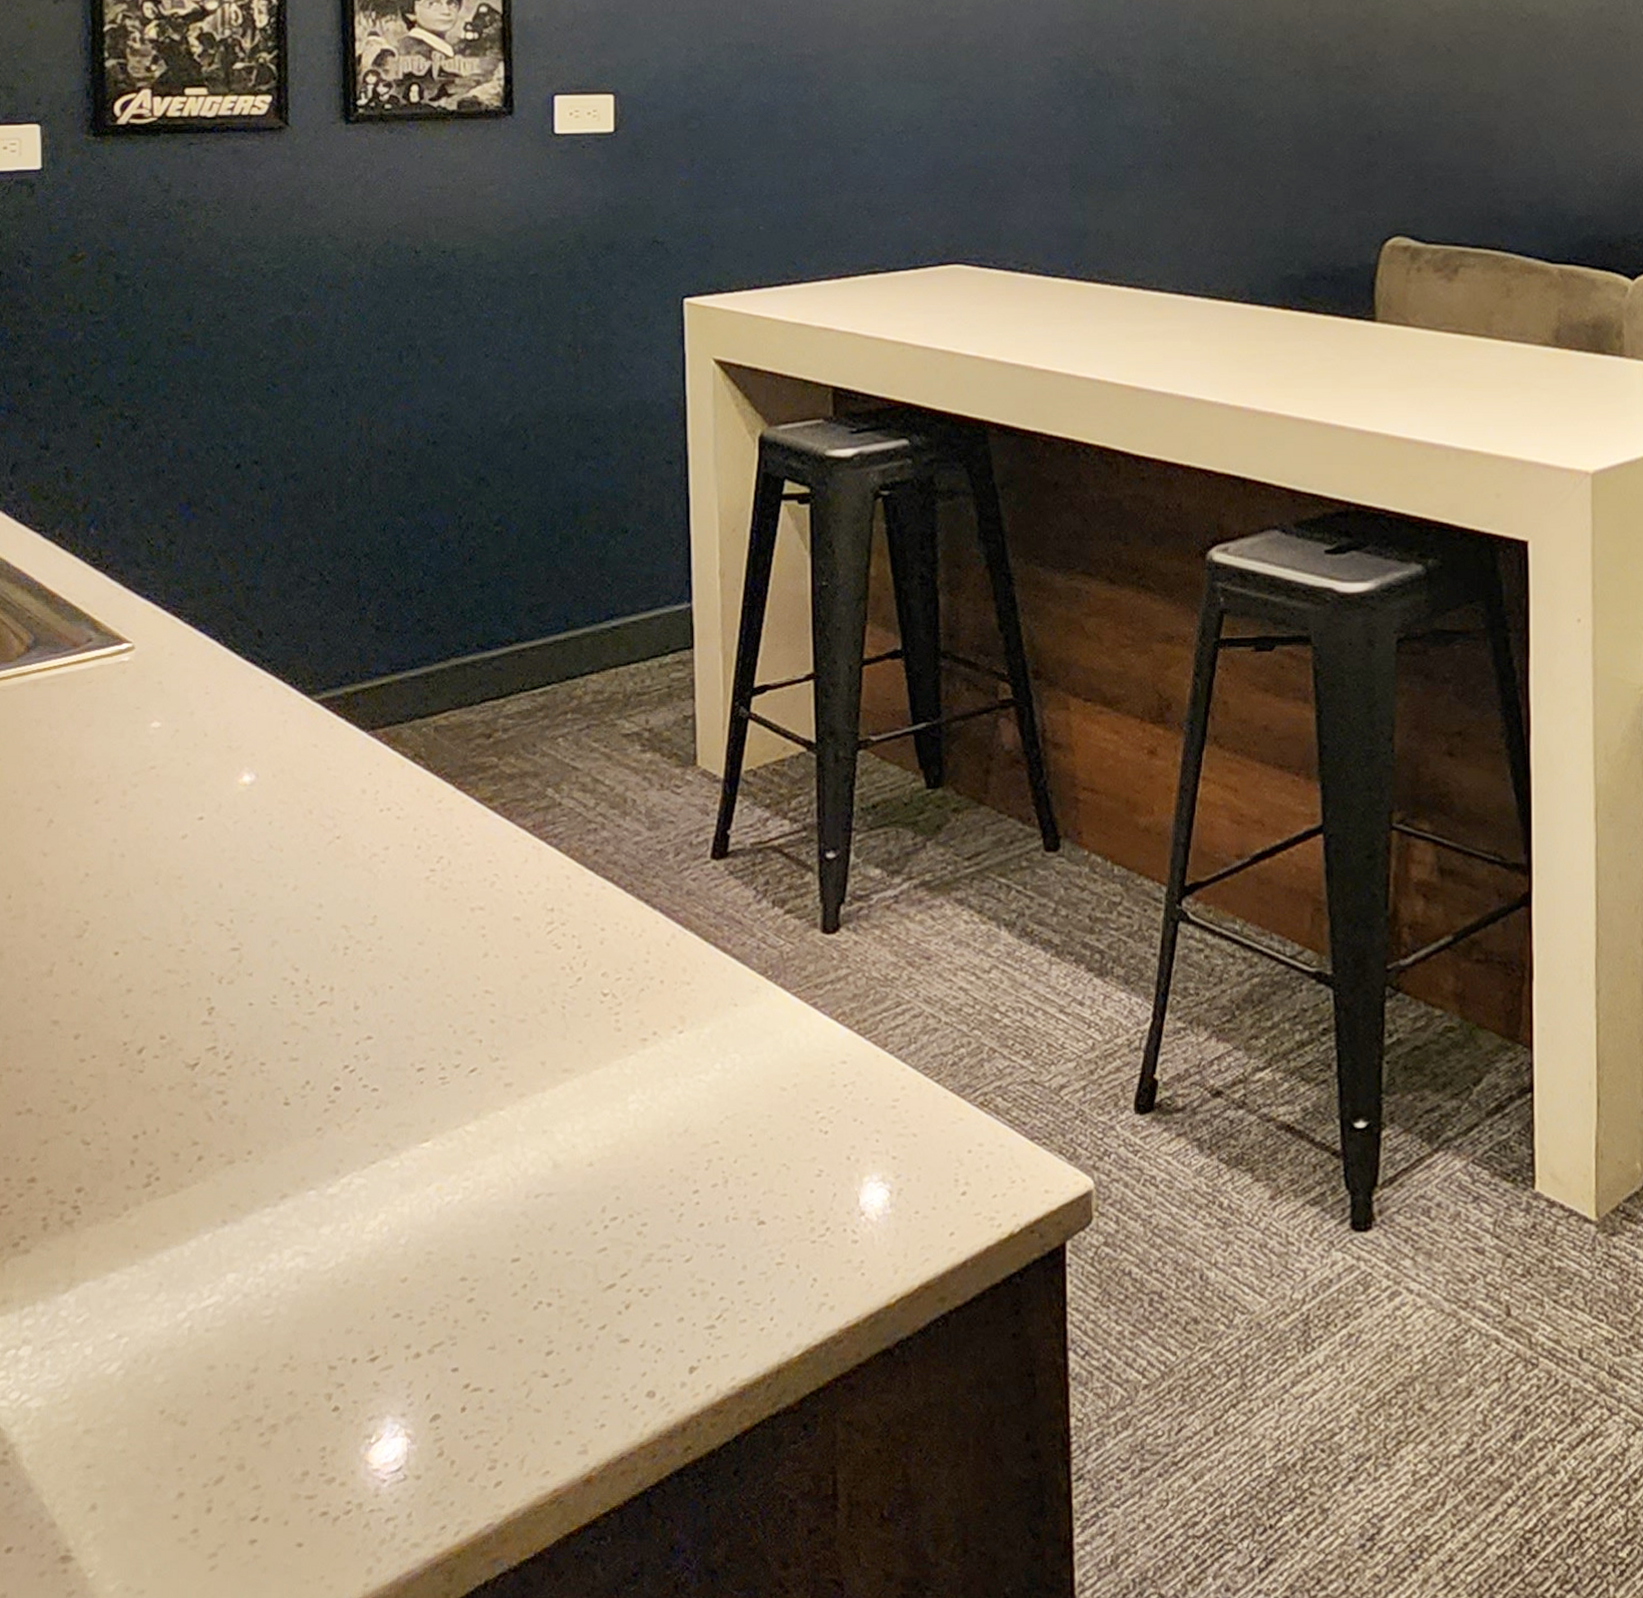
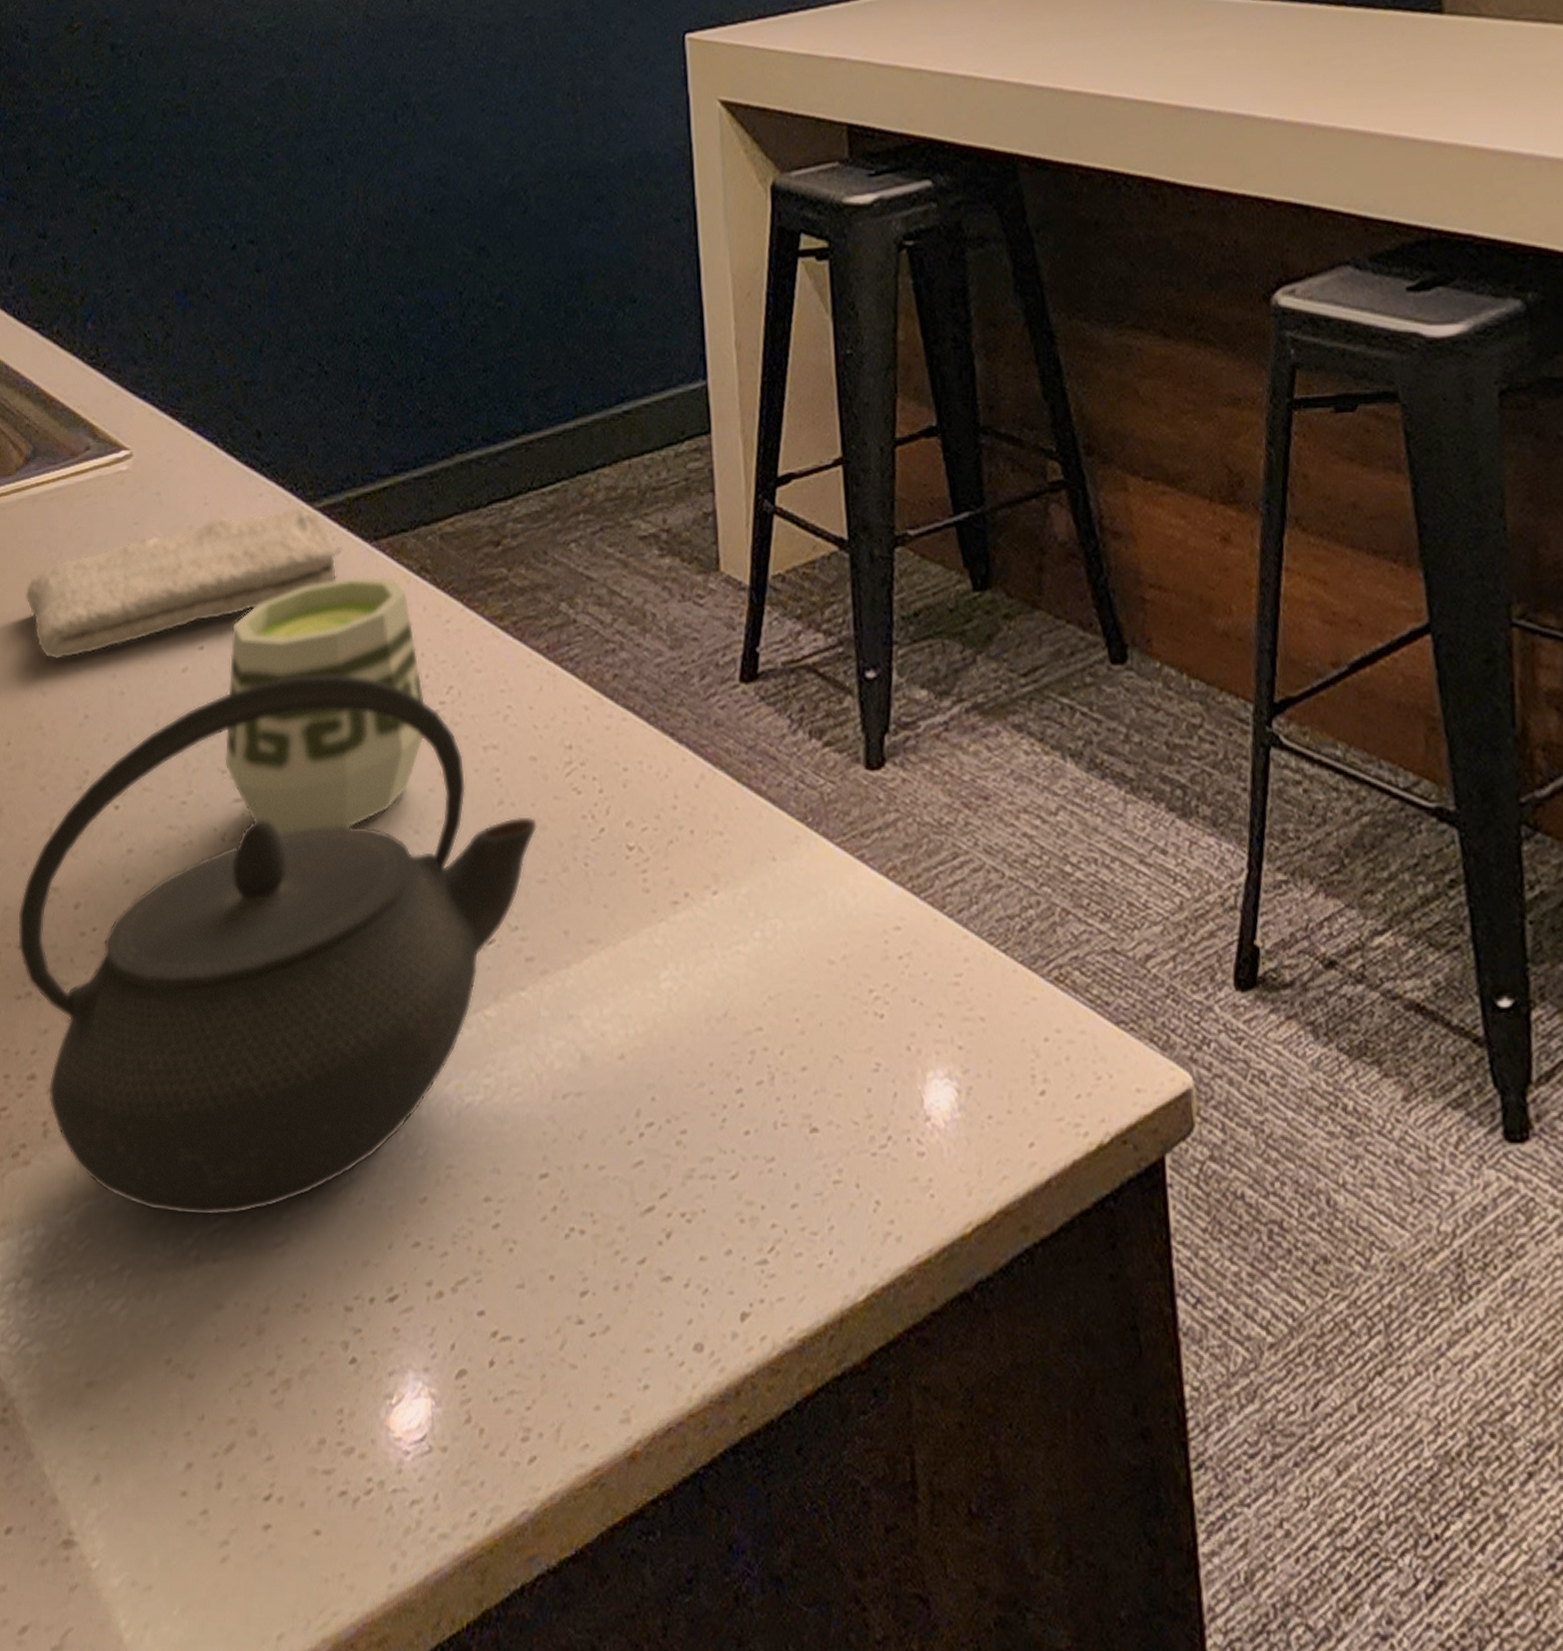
kettle: none [19,844,520,1295] -> present [18,675,538,1217]
washcloth: none [26,699,340,825] -> present [25,507,343,660]
cup: none [223,759,417,980] -> present [225,575,426,836]

